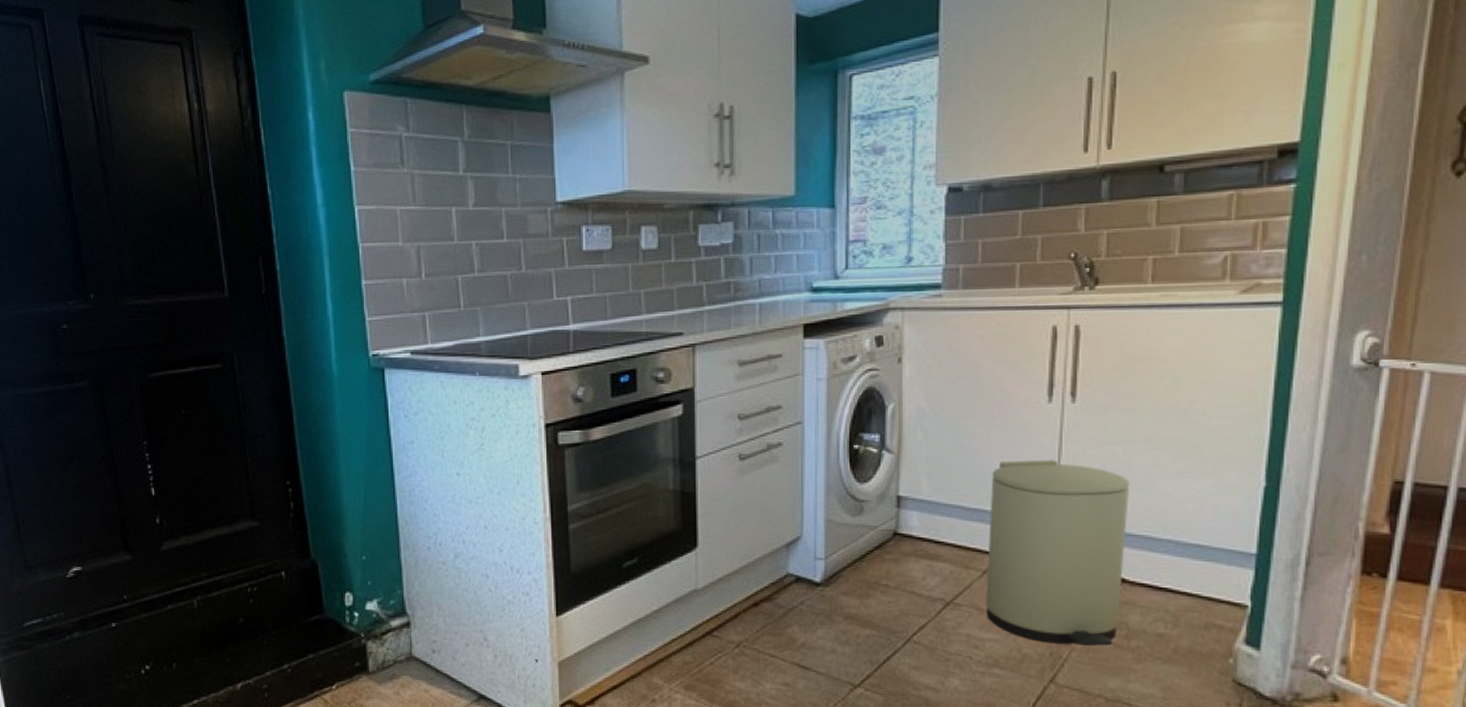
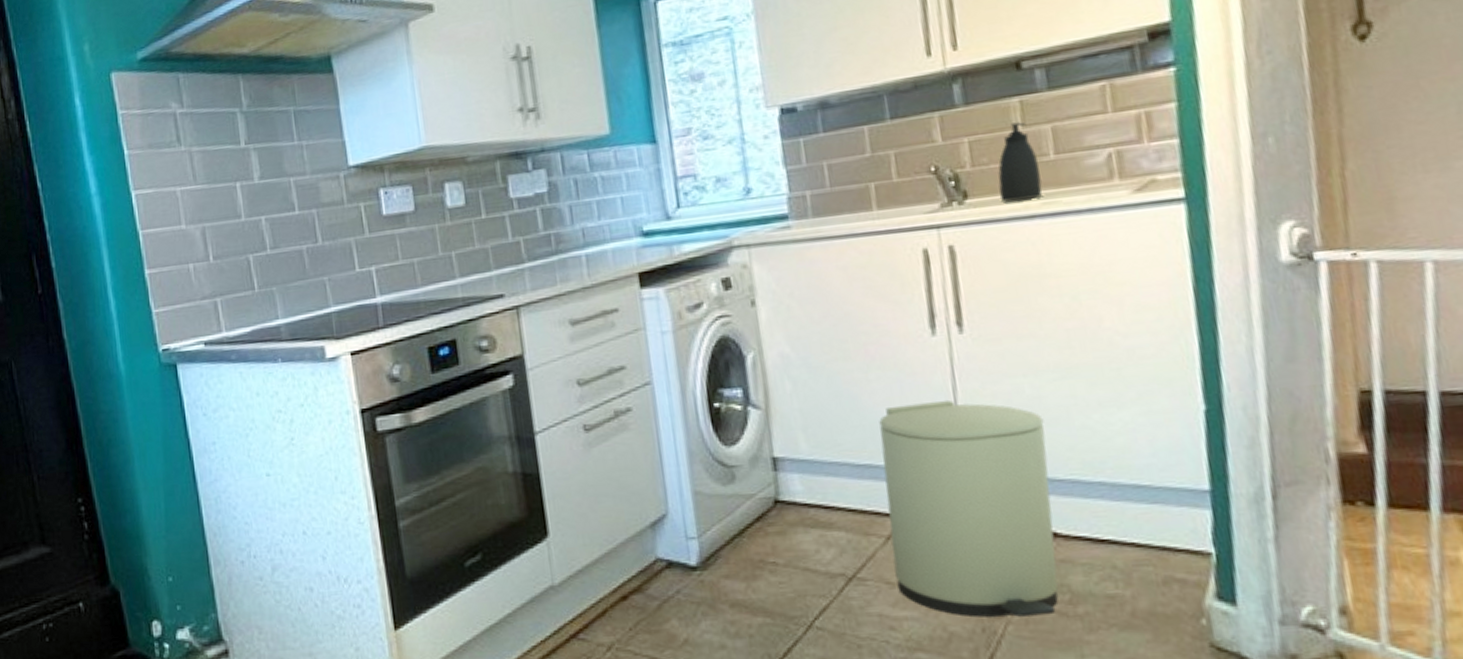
soap dispenser: none [1125,220,1165,291] -> present [998,122,1043,202]

